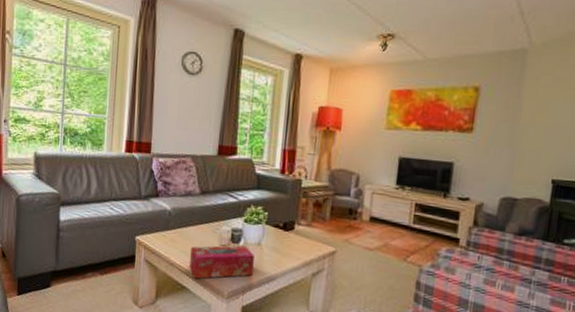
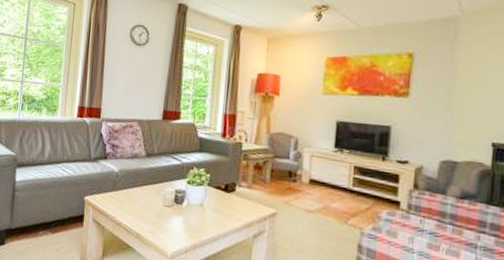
tissue box: present [189,245,254,279] -> none [135,206,197,239]

